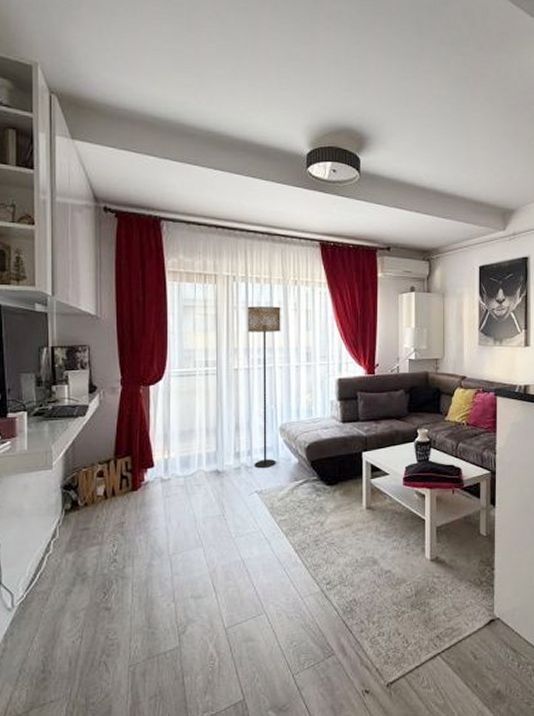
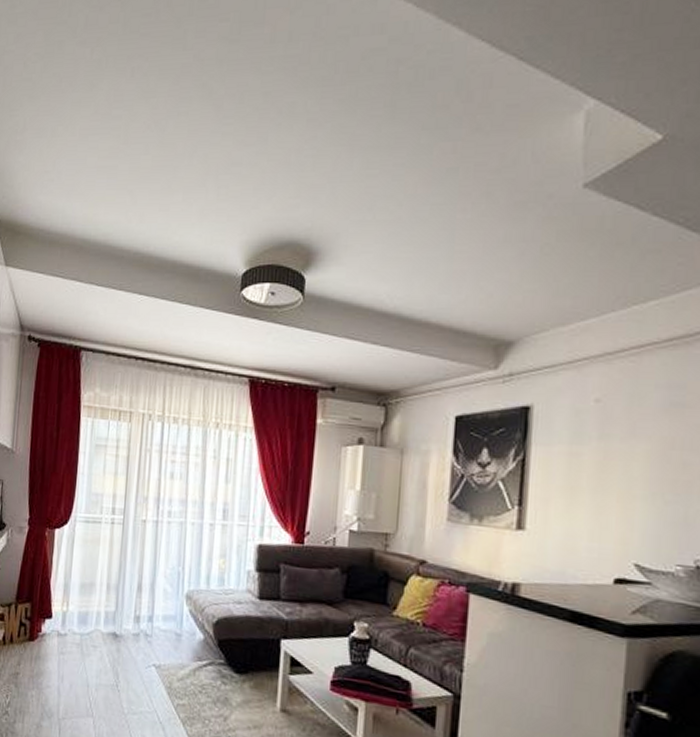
floor lamp: present [247,306,281,469] -> none [154,450,199,640]

